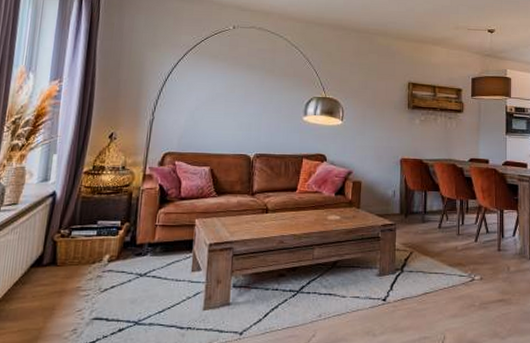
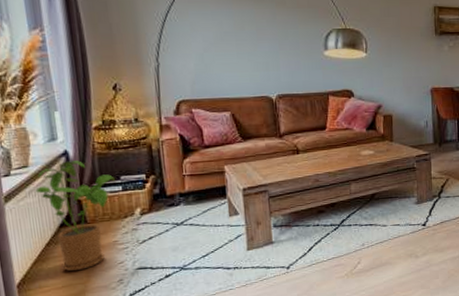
house plant: none [16,202,92,315] -> present [34,160,115,272]

